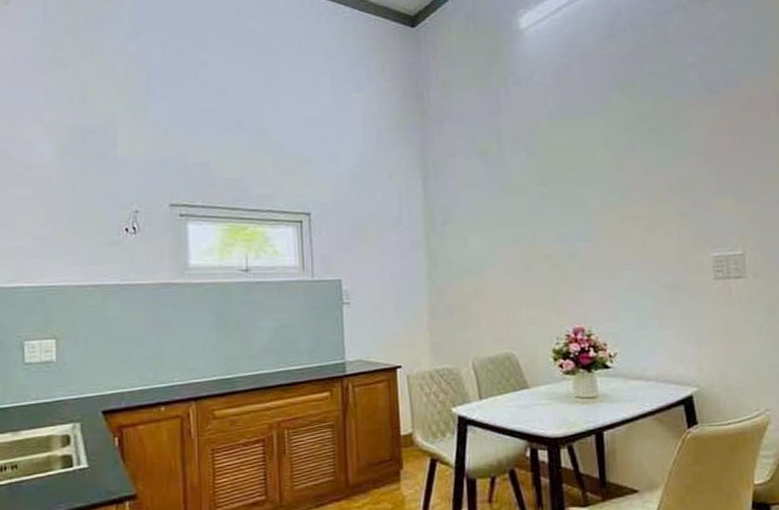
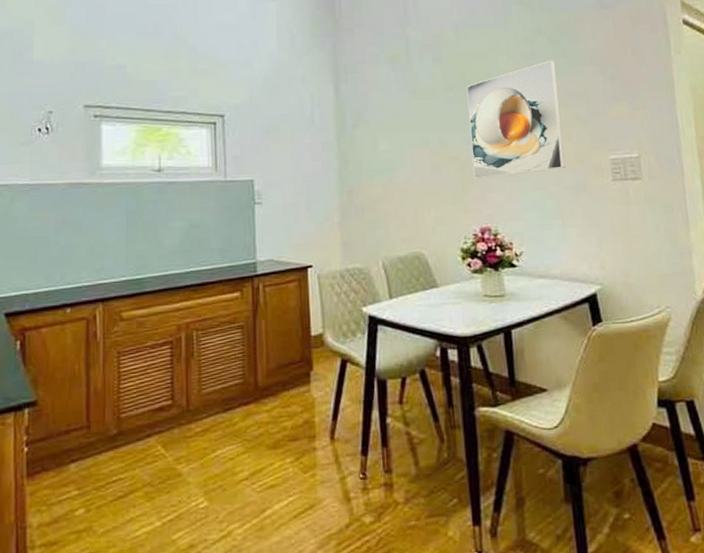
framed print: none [561,151,664,278] -> present [466,60,565,179]

